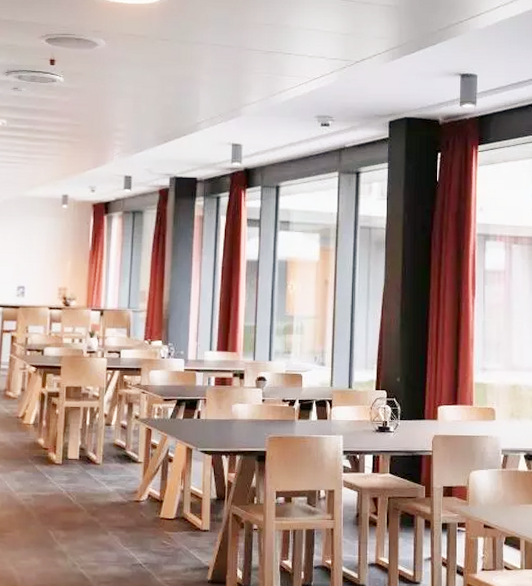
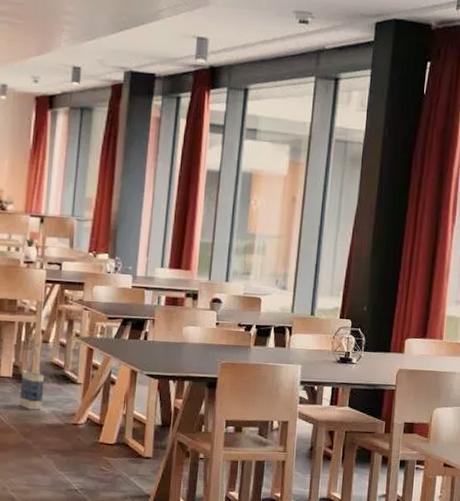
bag: none [85,430,109,489] -> present [19,347,45,410]

